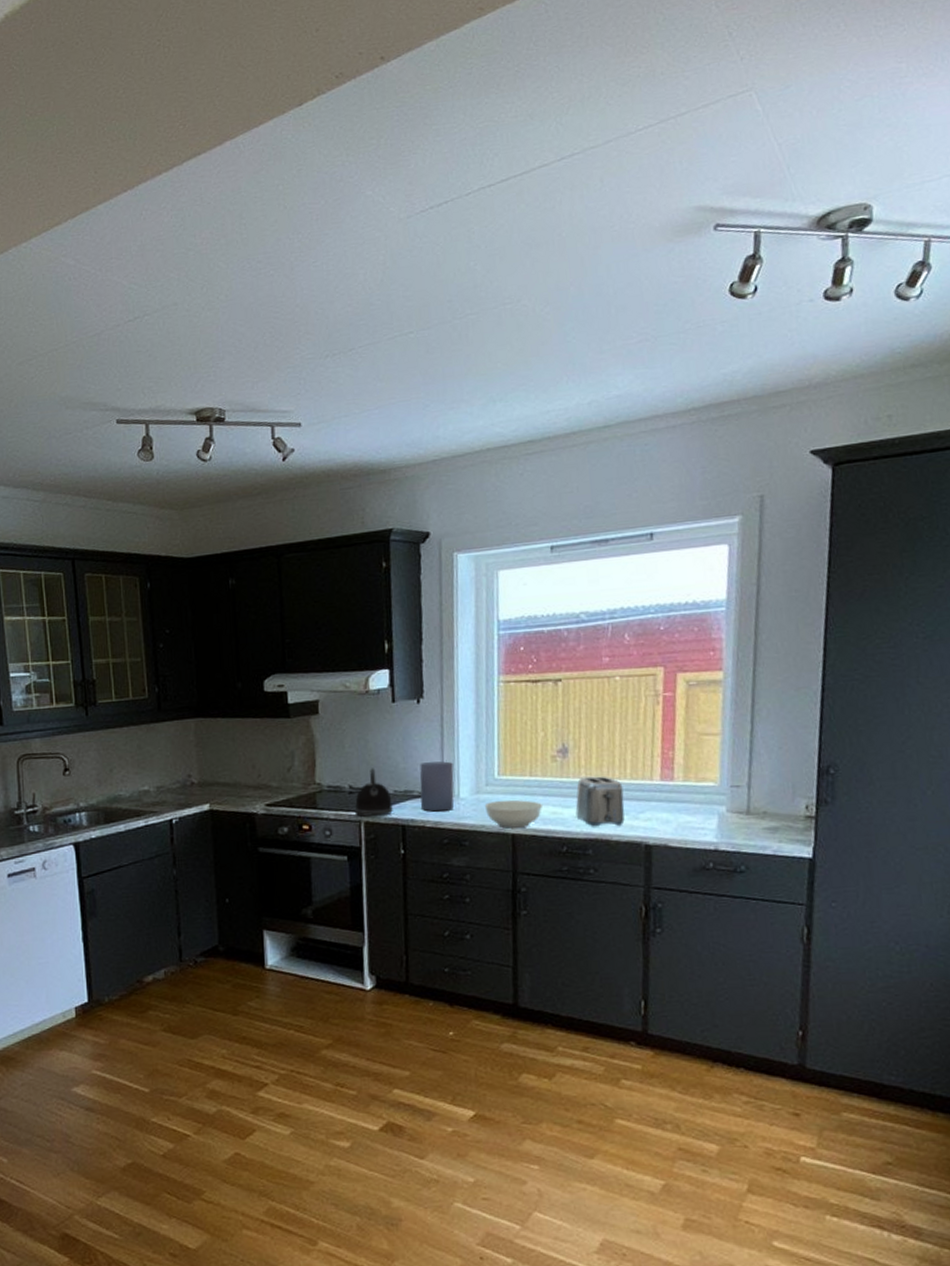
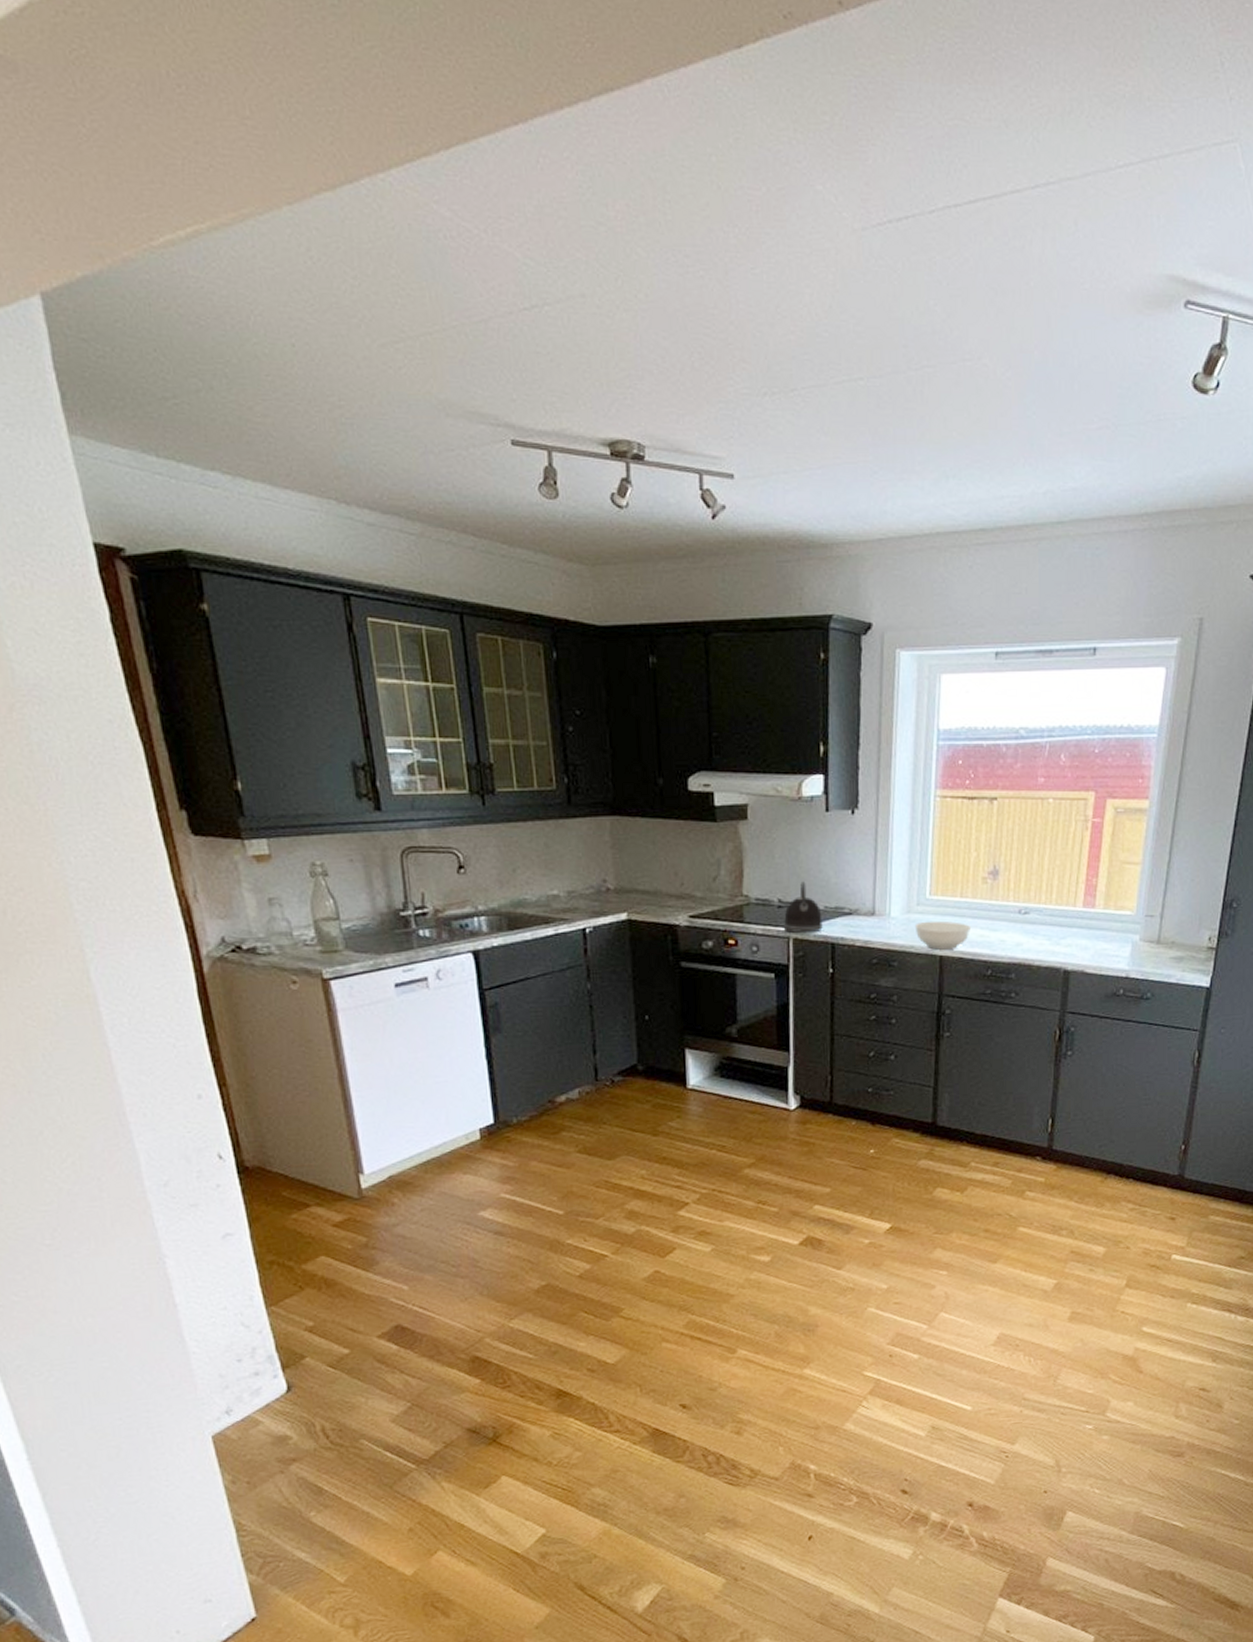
canister: present [420,761,454,812] -> none [850,878,886,930]
toaster: present [575,776,625,827] -> none [1002,900,1048,952]

